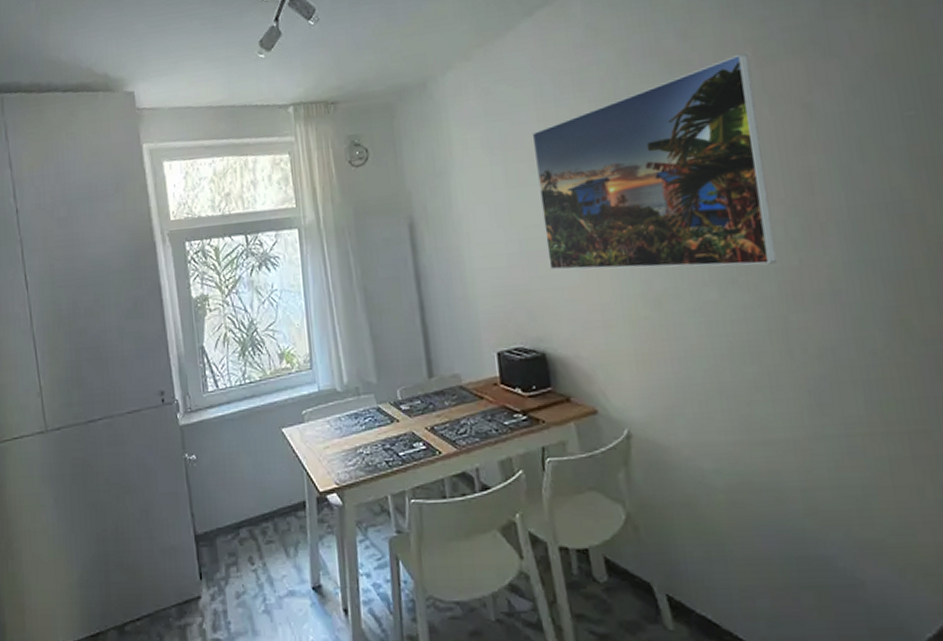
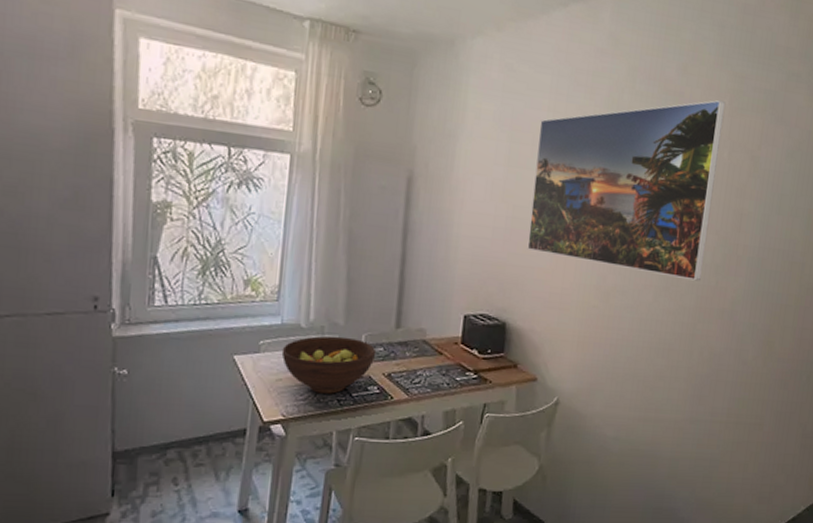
fruit bowl: none [323,394,414,457] -> present [281,336,375,394]

